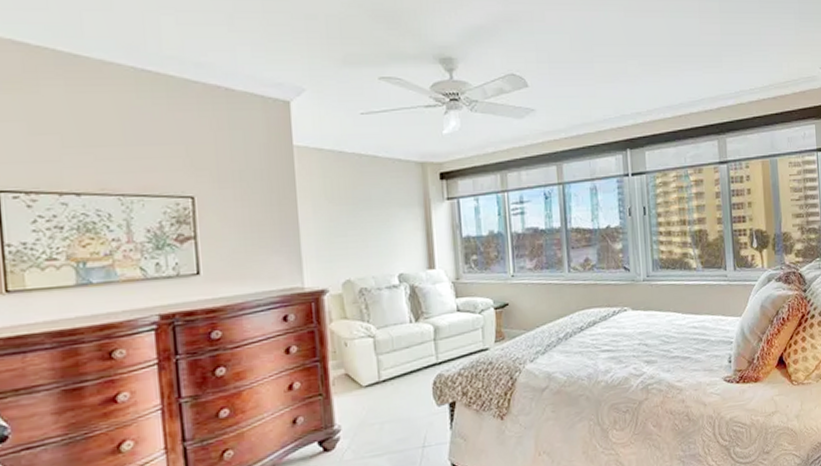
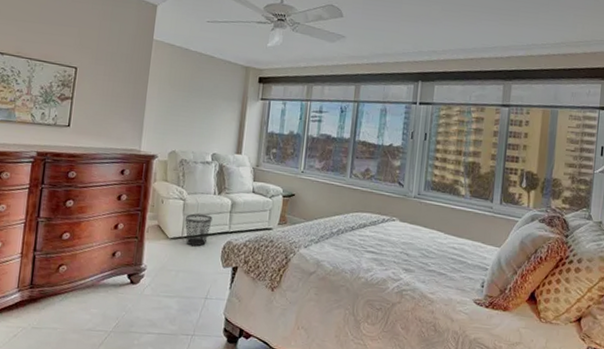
wastebasket: none [378,348,414,390] -> present [185,213,213,247]

